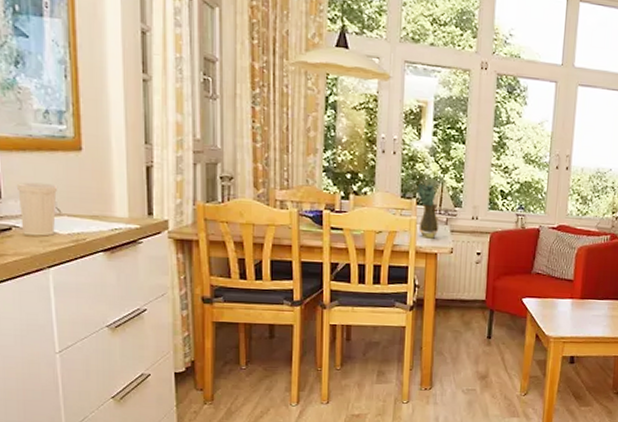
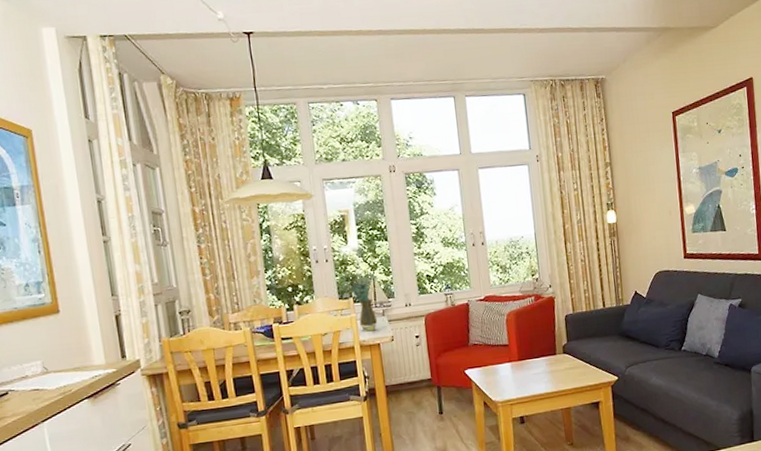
cup: present [17,182,58,236] -> none [9,346,45,397]

